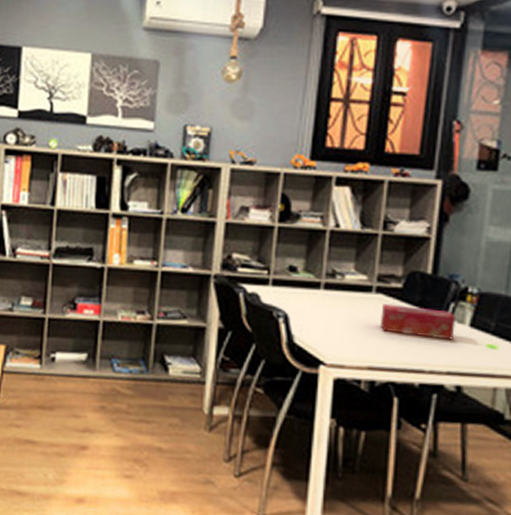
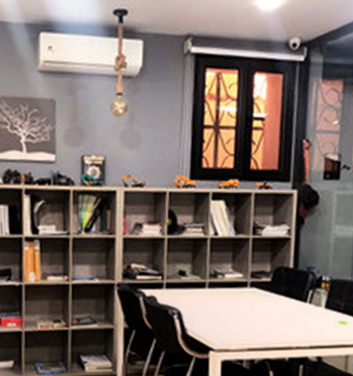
tissue box: present [381,304,455,340] -> none [256,295,314,321]

